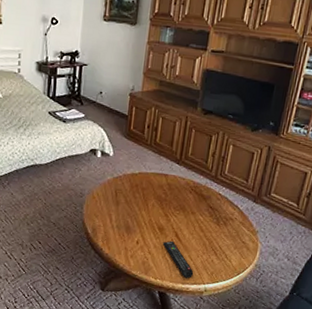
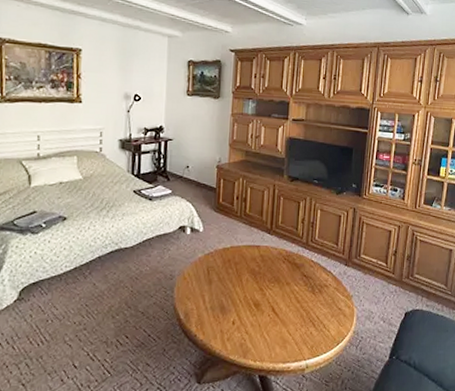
remote control: present [162,240,194,278] -> none [259,316,294,356]

